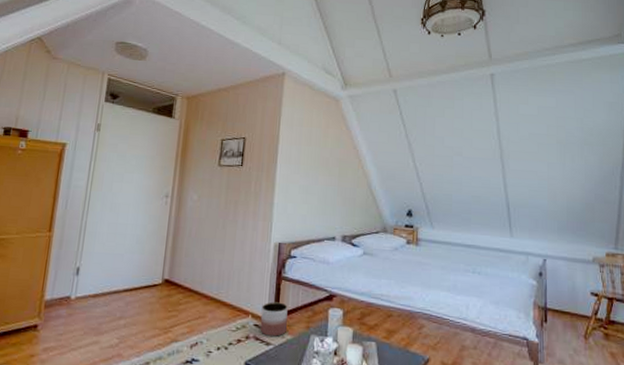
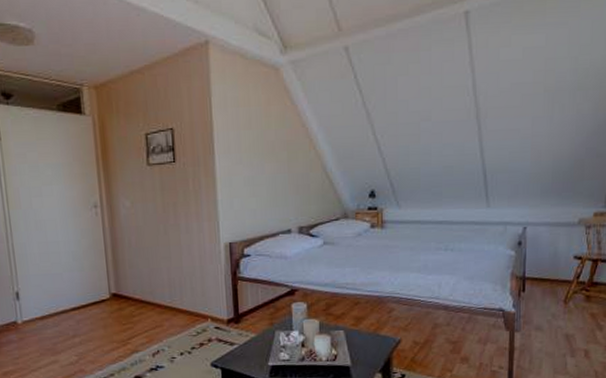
planter: present [260,302,288,337] -> none [220,303,250,337]

